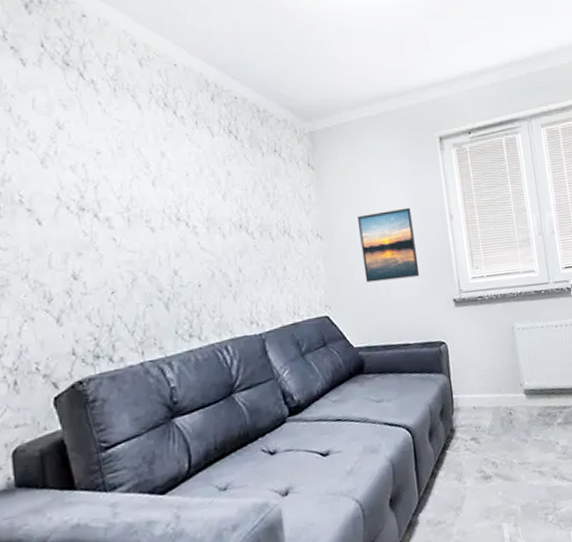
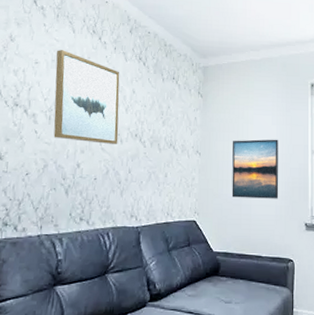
wall art: none [121,132,220,244] -> present [53,50,120,144]

